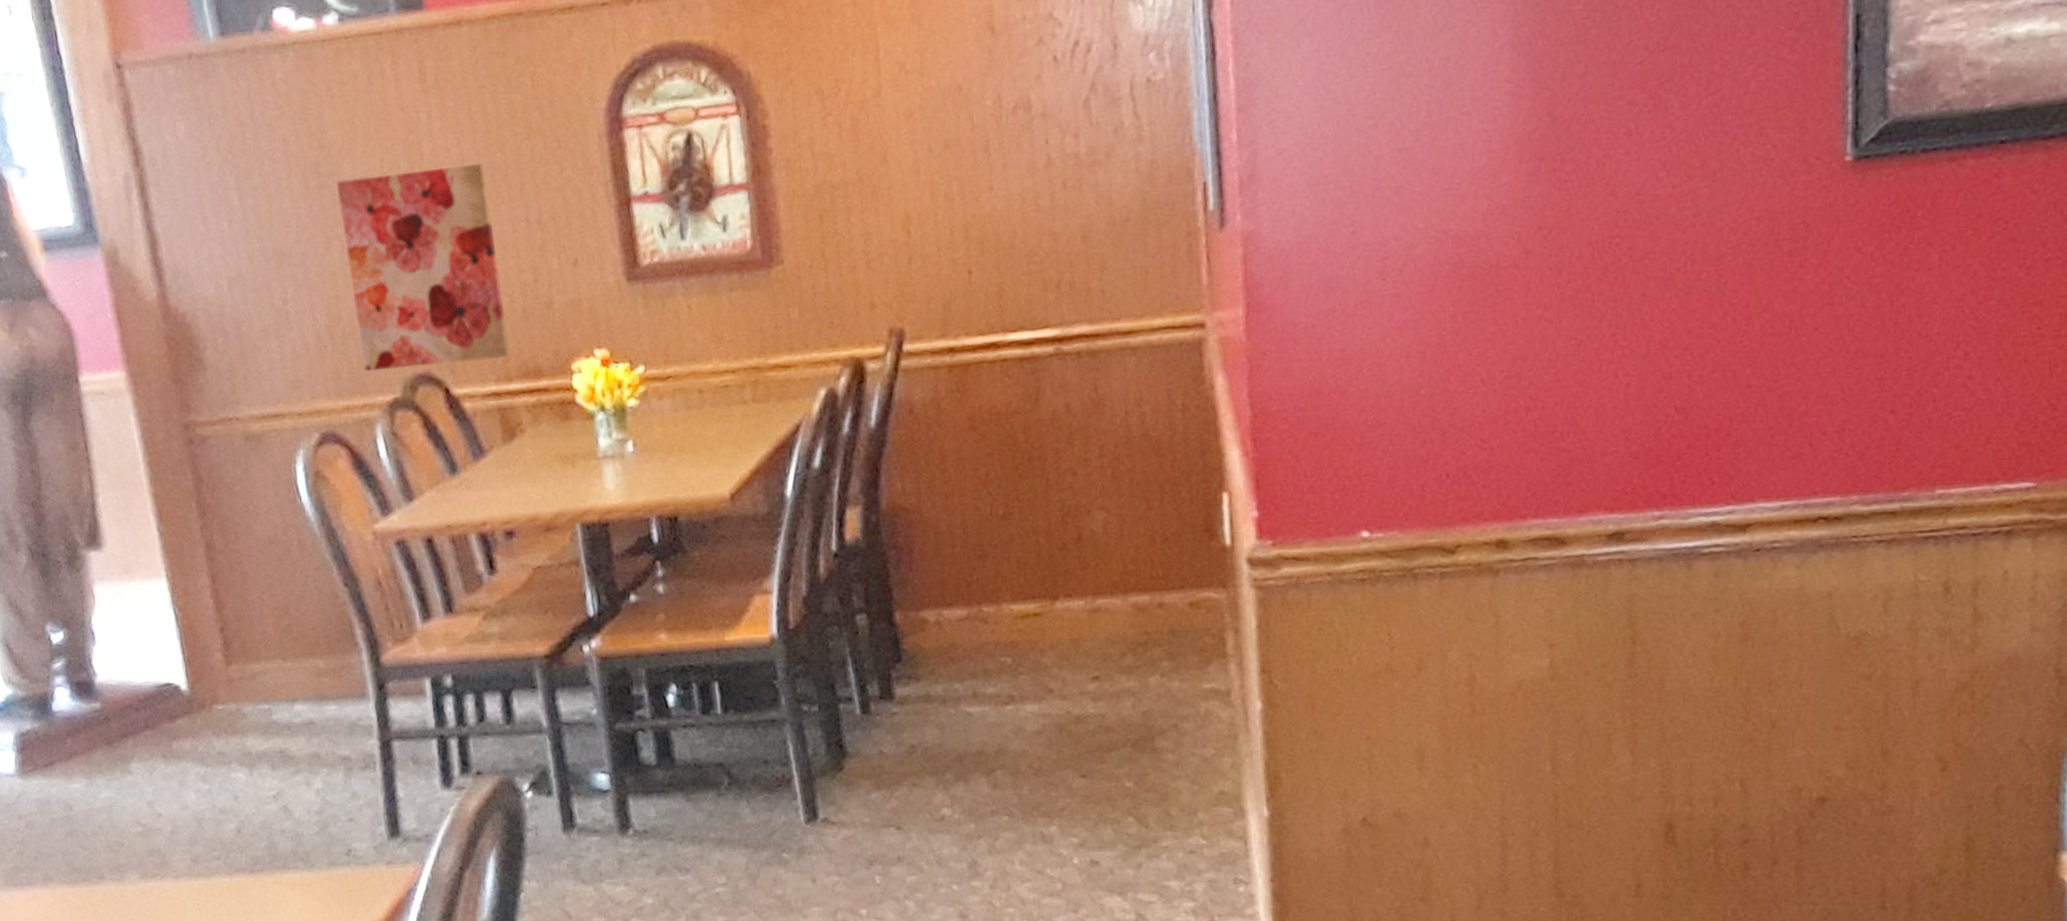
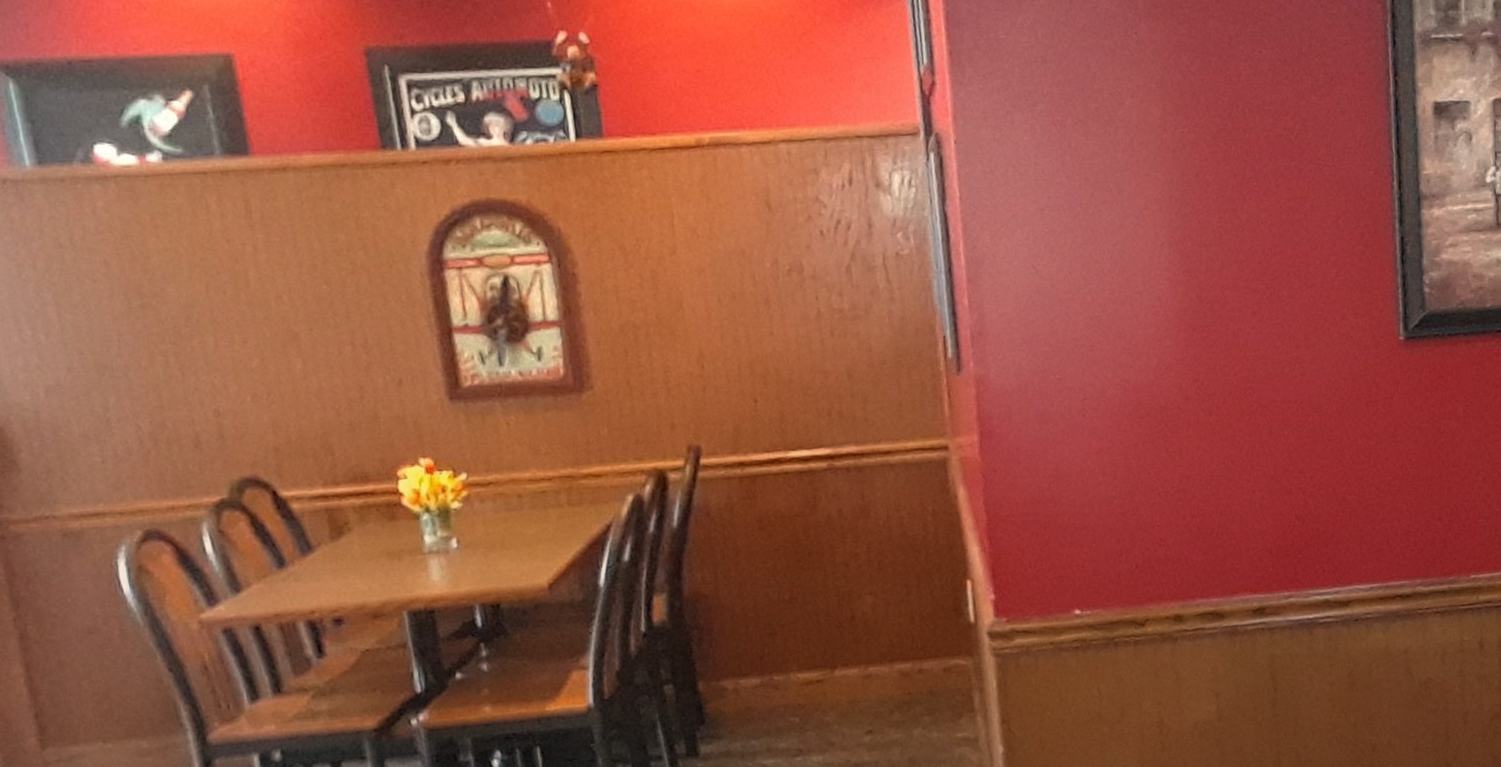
wall art: present [336,162,510,371] -> none [160,292,337,475]

